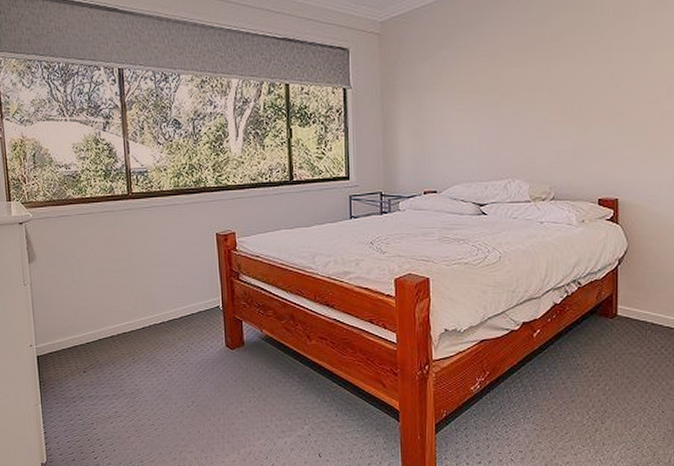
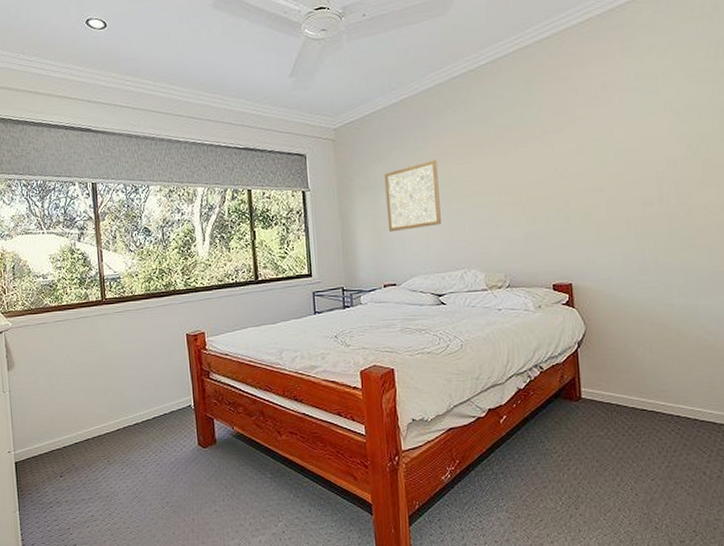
wall art: none [431,61,488,137] -> present [384,160,441,233]

